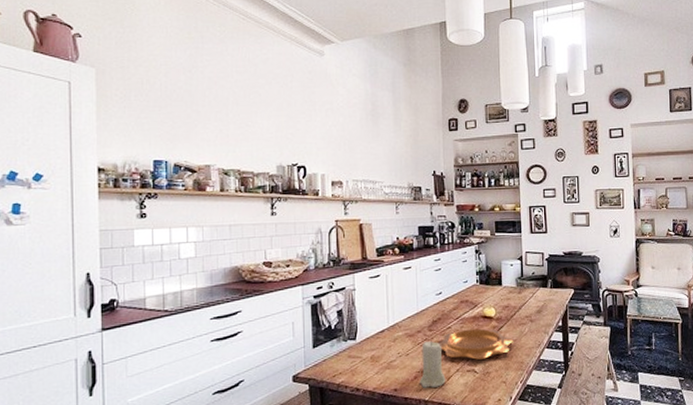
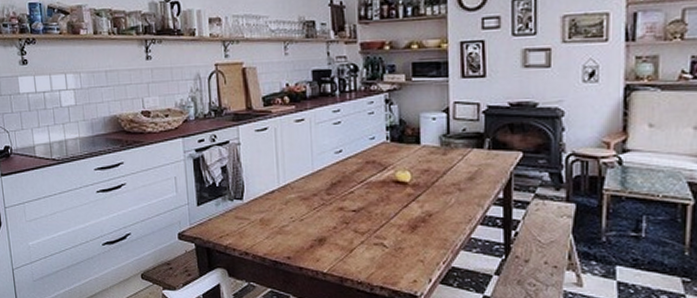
candle: present [419,340,446,388] -> none [315,206,348,259]
decorative bowl: present [438,328,514,360] -> none [338,195,435,232]

